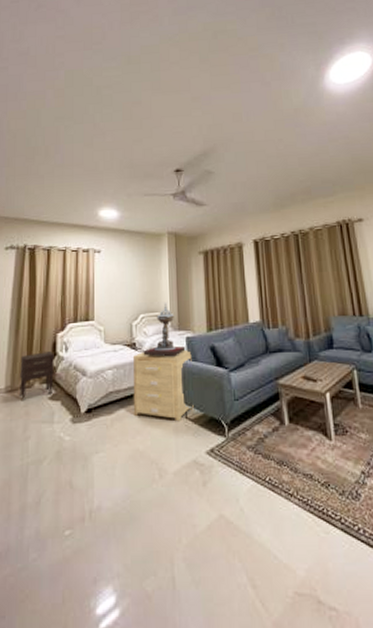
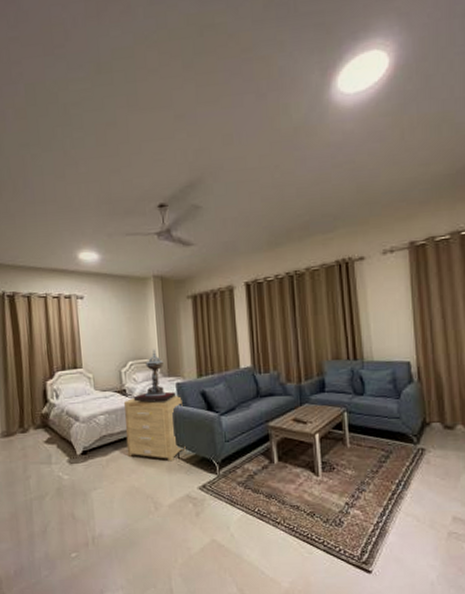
nightstand: present [20,352,54,402] -> none [12,399,48,445]

